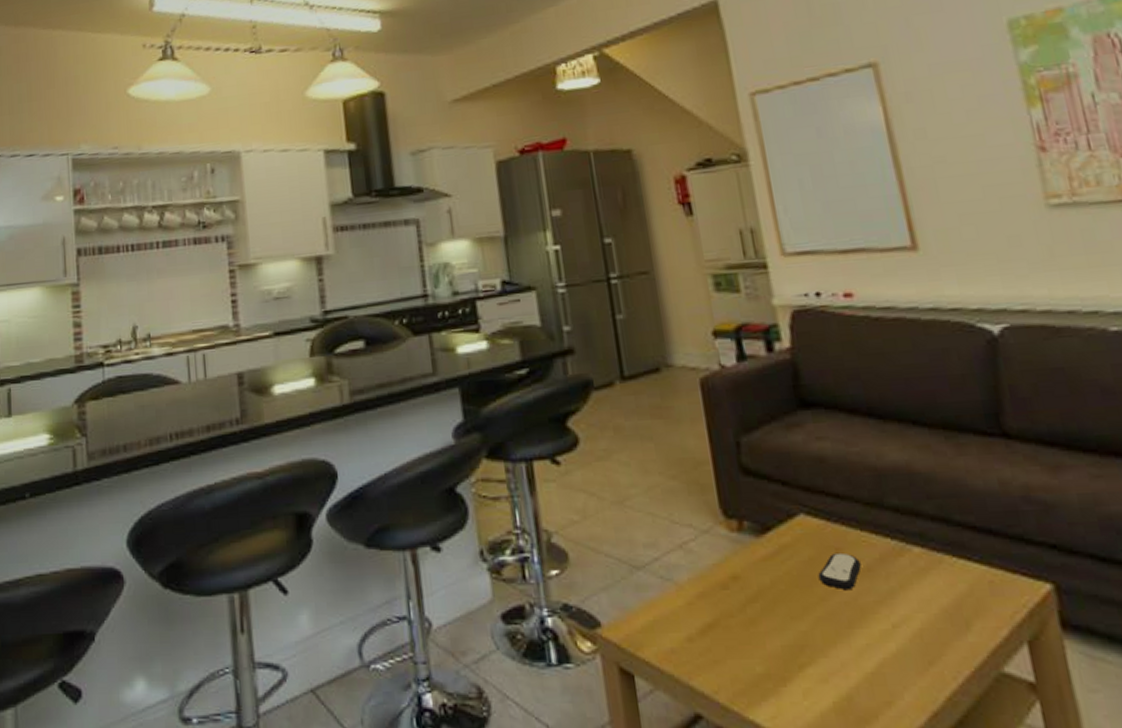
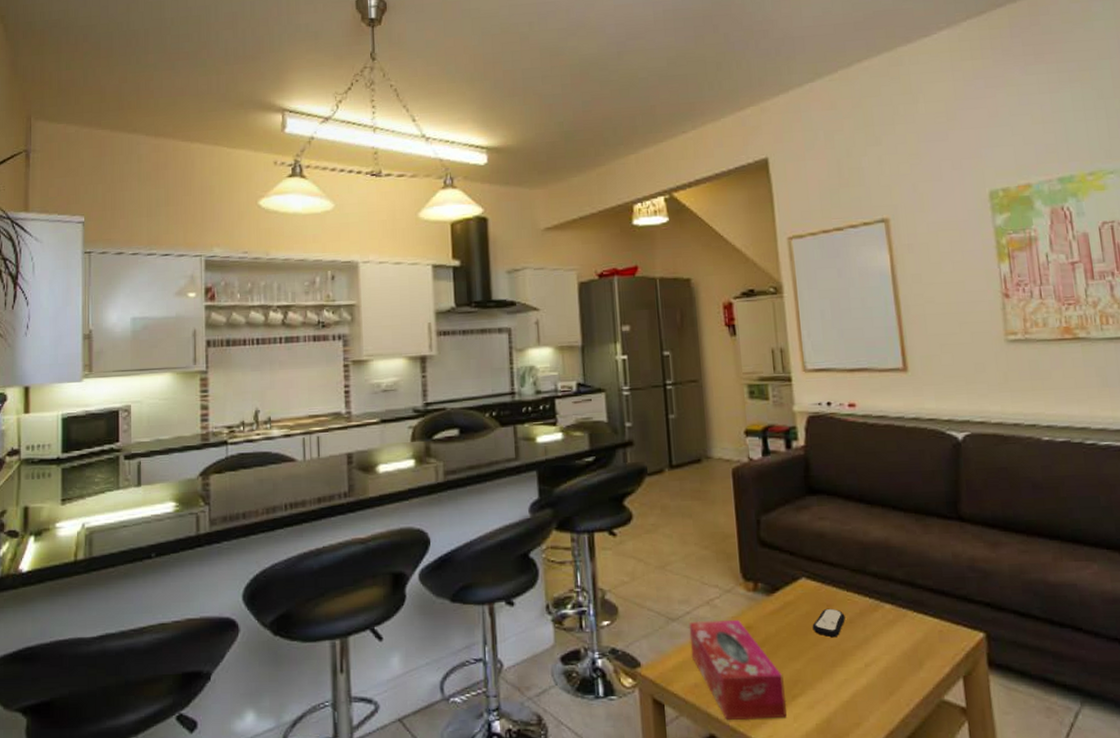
tissue box: none [658,568,793,697] -> present [689,619,787,721]

